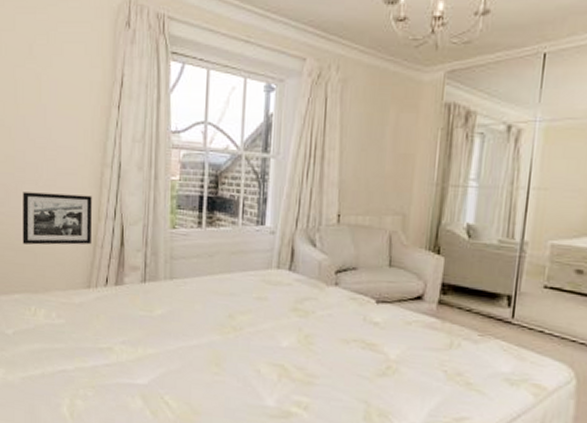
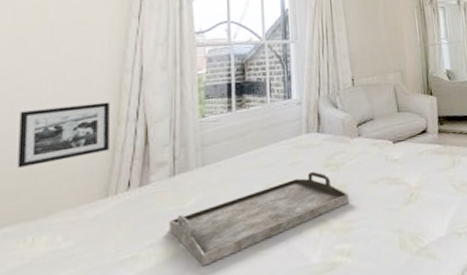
serving tray: none [139,311,314,375] -> present [169,171,349,267]

